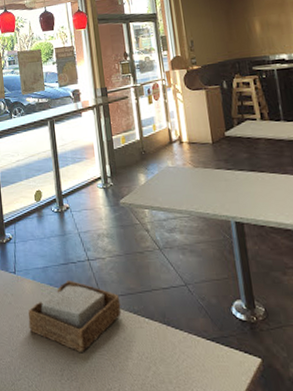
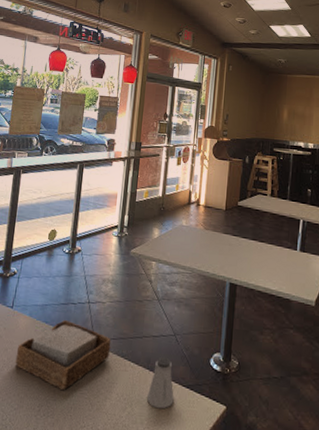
saltshaker: none [170,309,201,366] -> present [147,356,174,409]

